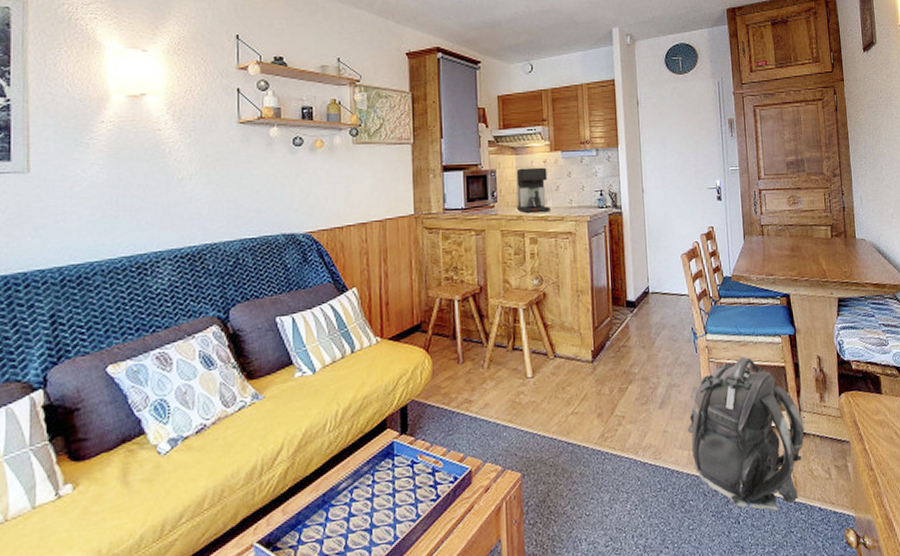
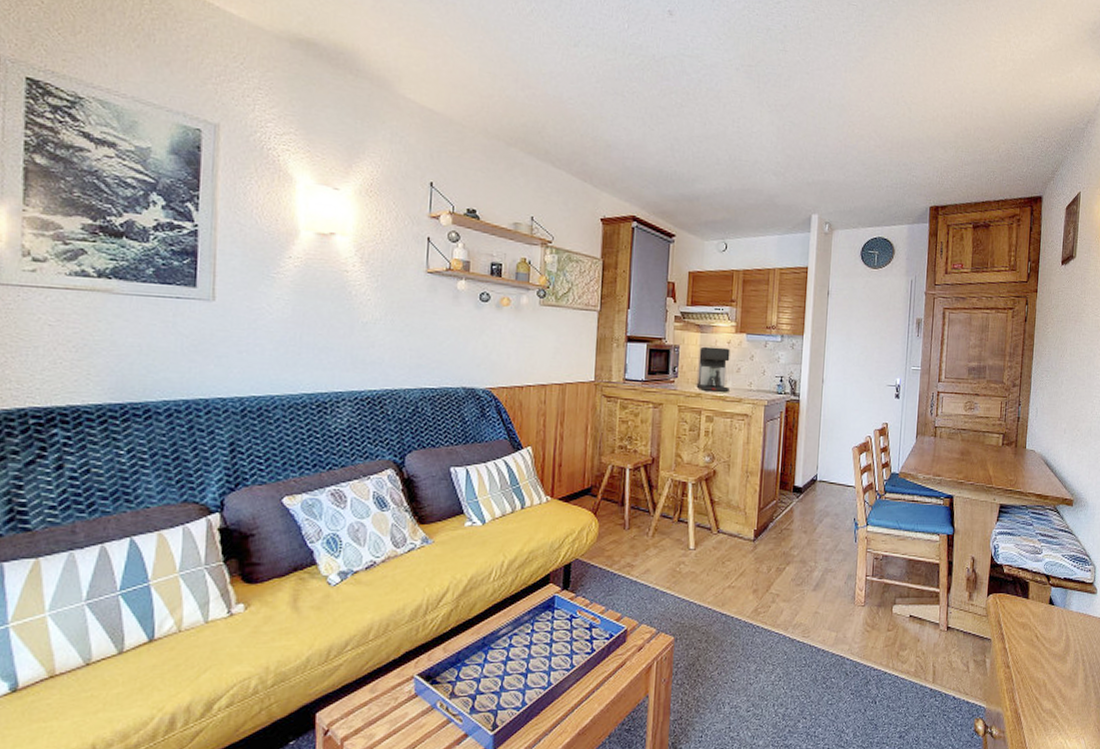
backpack: present [687,356,804,511] -> none [837,550,950,695]

